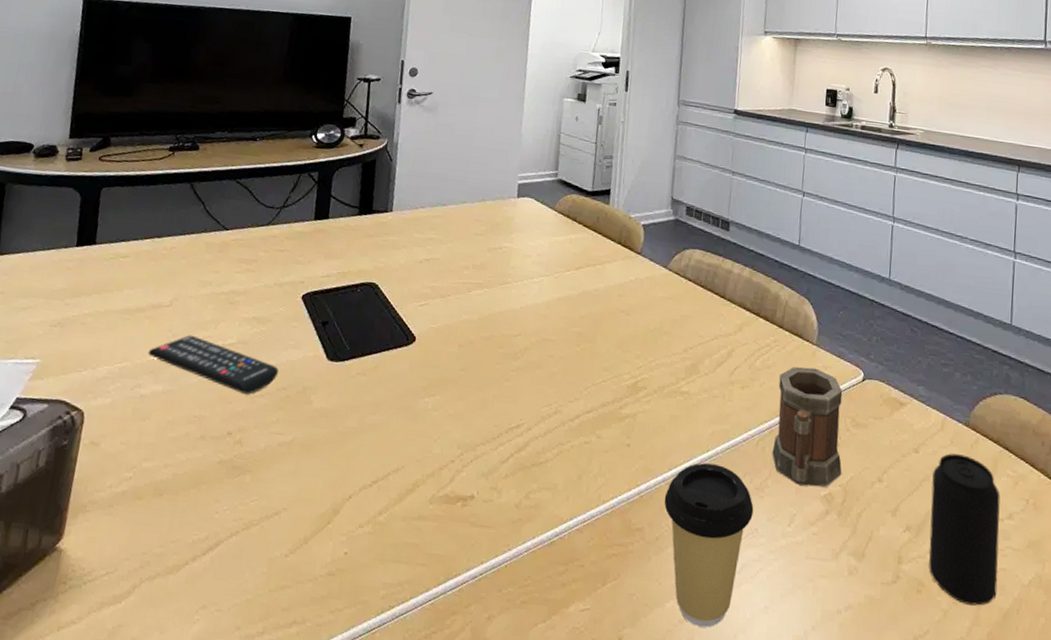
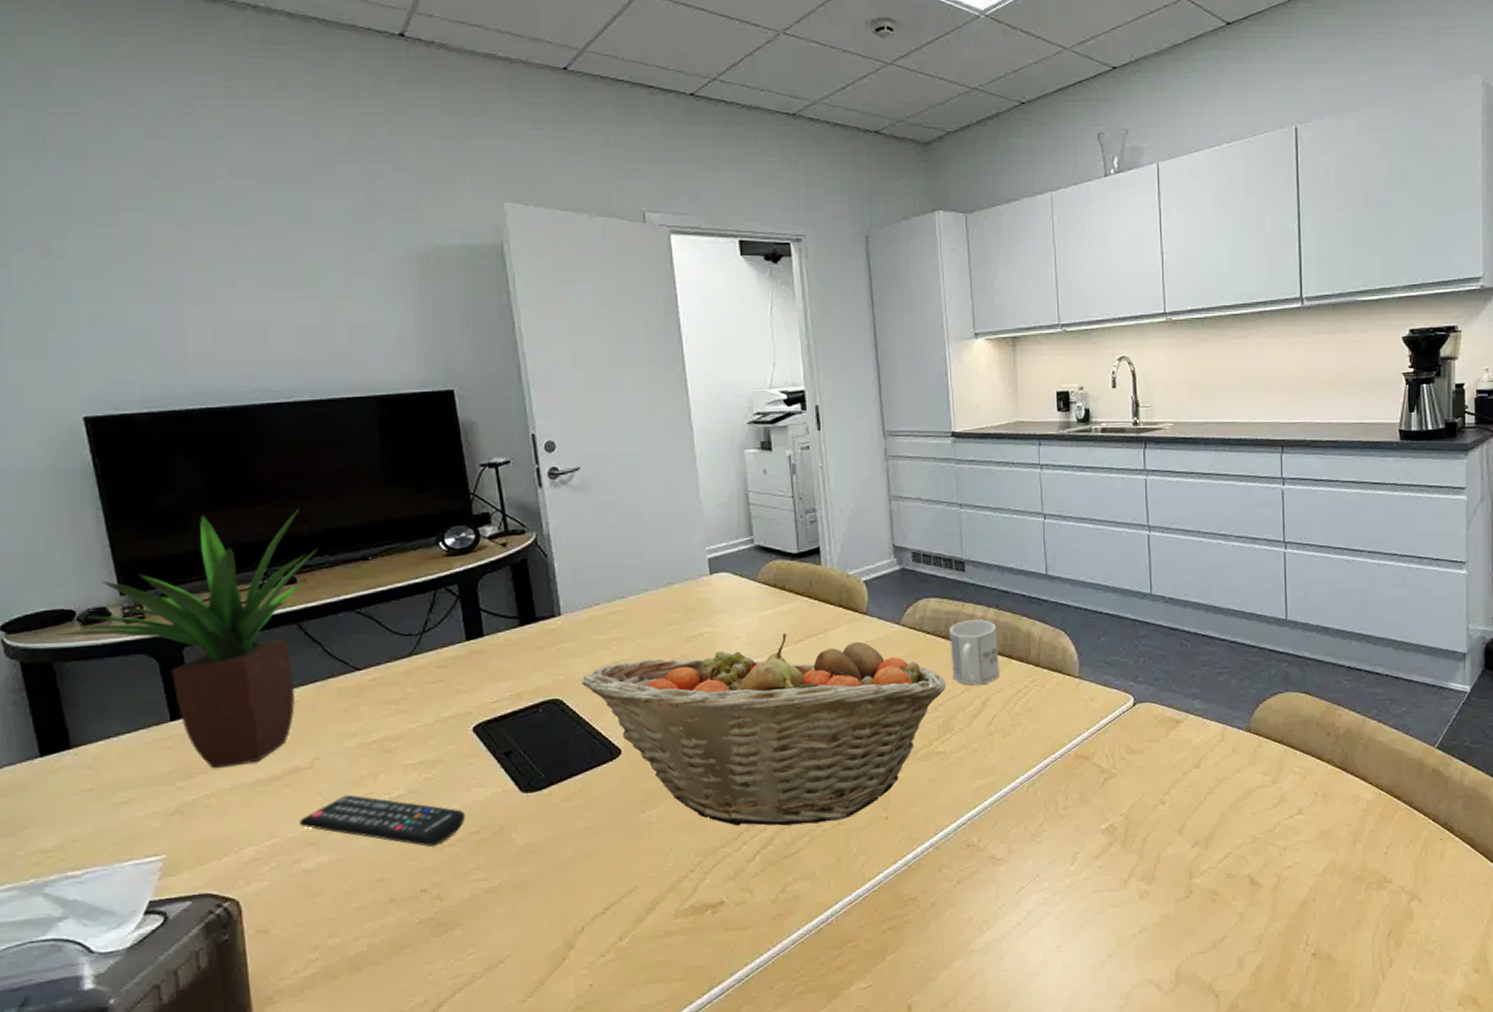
potted plant: none [15,85,221,294] -> present [56,508,318,769]
fruit basket: none [396,259,698,439] -> present [582,634,946,826]
coffee cup: present [664,463,754,628] -> none [934,819,1033,979]
mug: none [705,274,750,336] -> present [949,619,999,685]
mug: present [772,367,843,487] -> none [1043,701,1122,823]
beverage can: present [929,453,1001,606] -> none [1217,760,1292,904]

